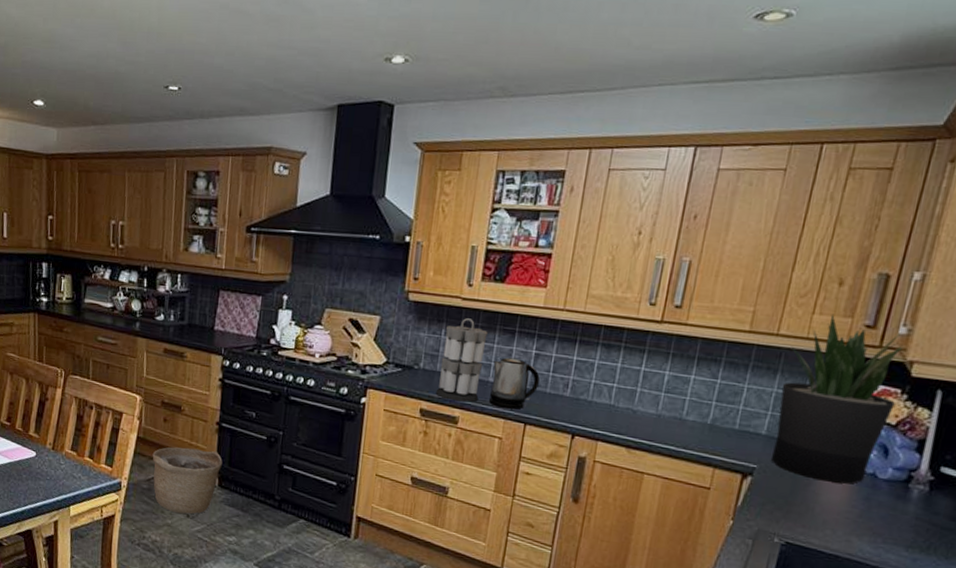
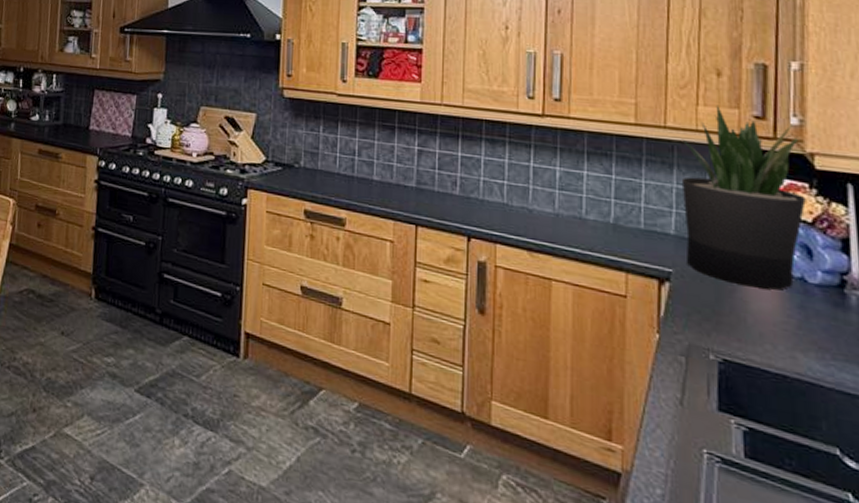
basket: present [152,447,223,514] -> none [25,254,99,331]
spice rack: present [435,318,488,402] -> none [319,114,367,202]
kettle: present [488,357,540,410] -> none [375,154,426,210]

